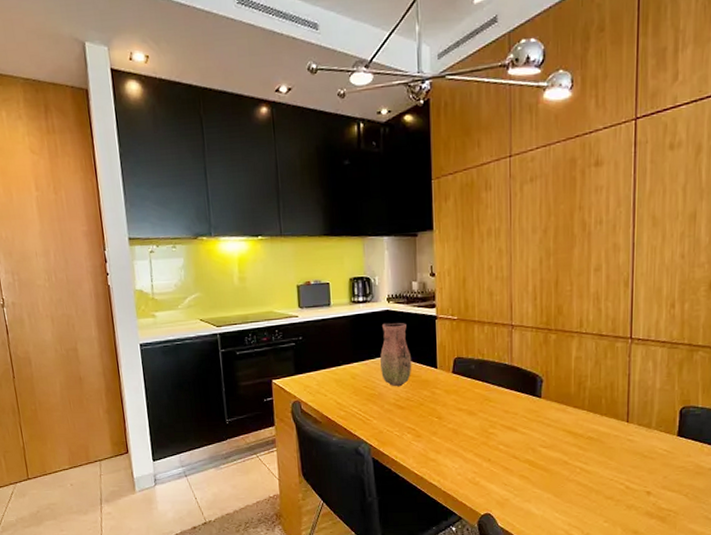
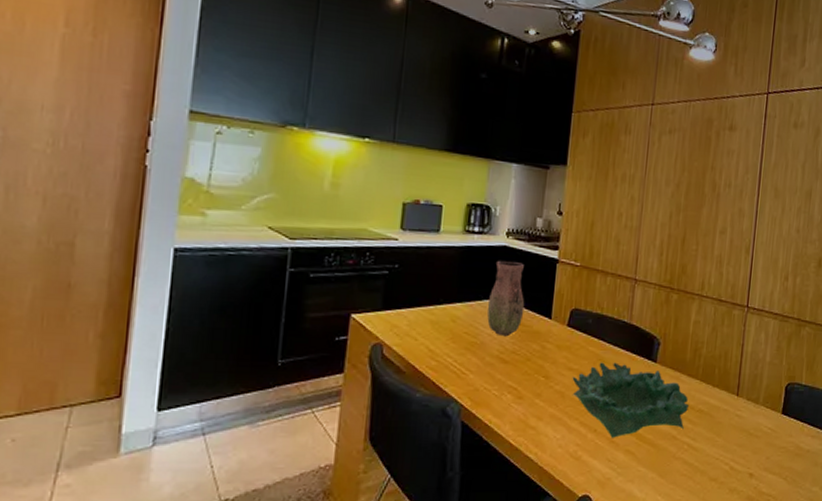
decorative bowl: none [462,401,579,465] -> present [572,362,690,438]

